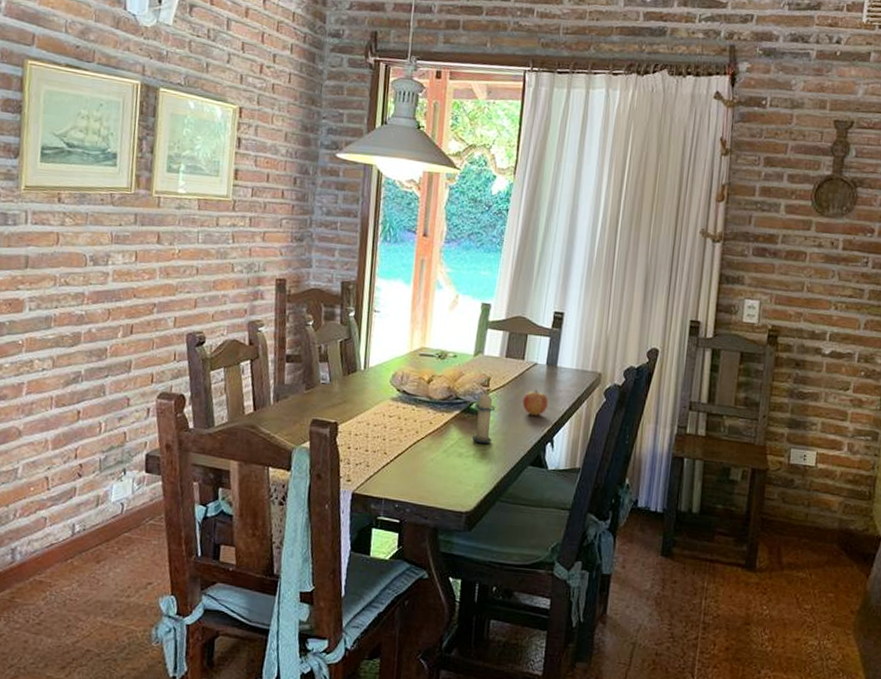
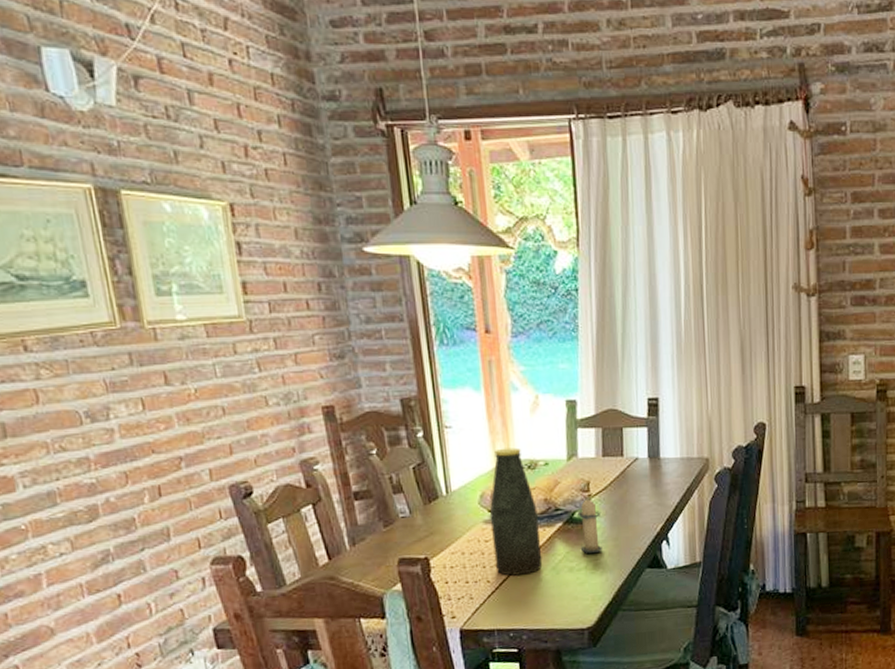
bottle: none [394,336,440,453] -> present [489,447,543,576]
fruit: present [522,389,549,416] -> none [628,486,658,515]

